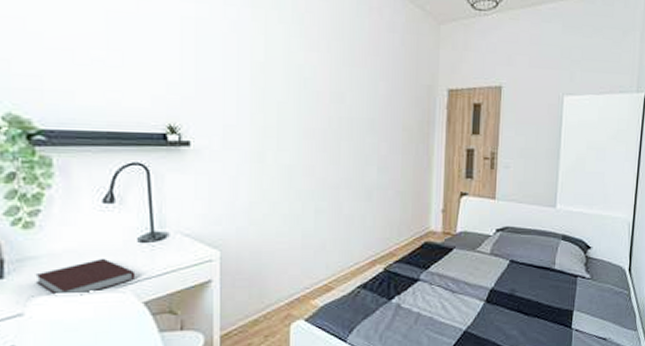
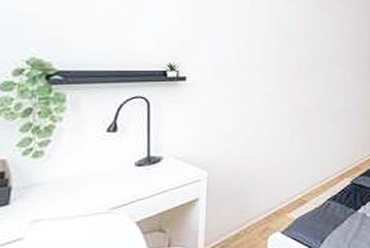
notebook: present [35,258,136,297] -> none [38,182,131,220]

